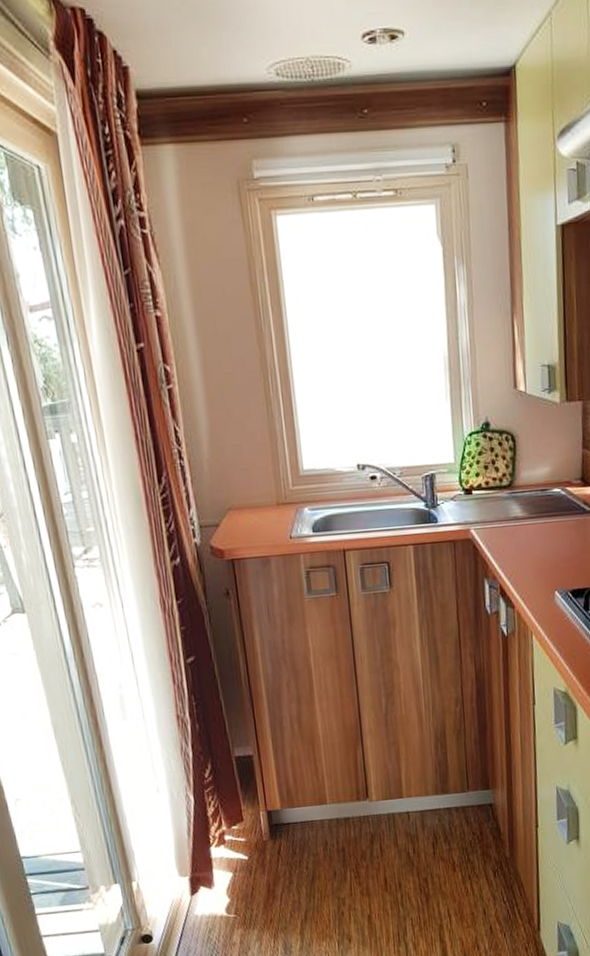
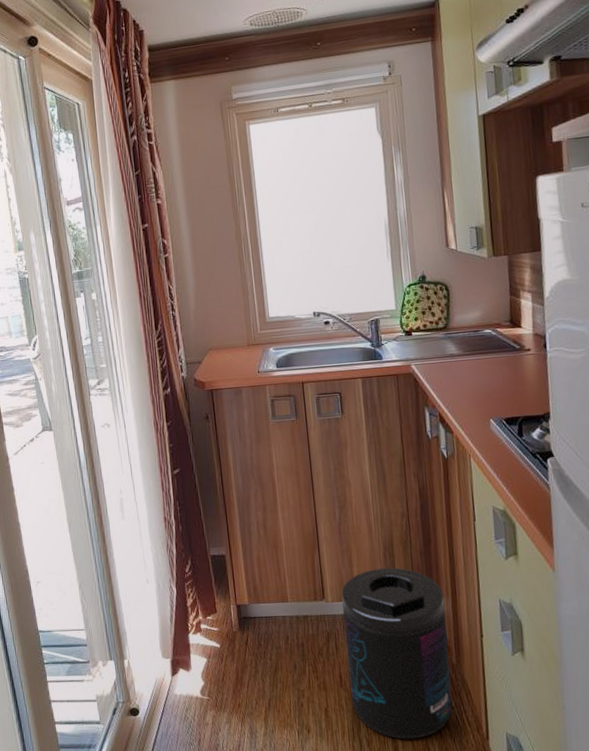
supplement container: none [387,759,504,939] -> present [341,568,453,739]

